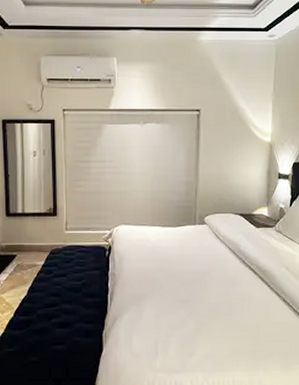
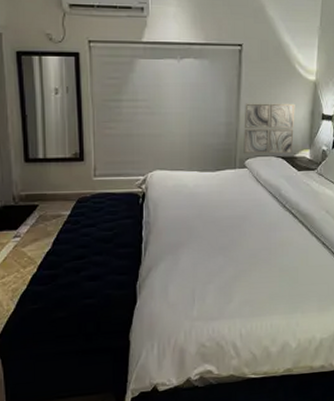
wall art: none [203,163,252,211] -> present [244,103,295,154]

